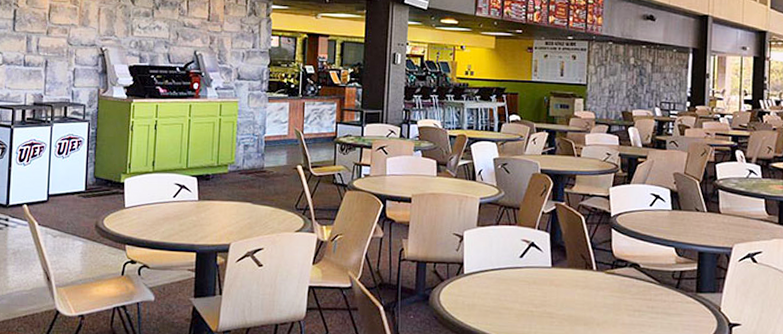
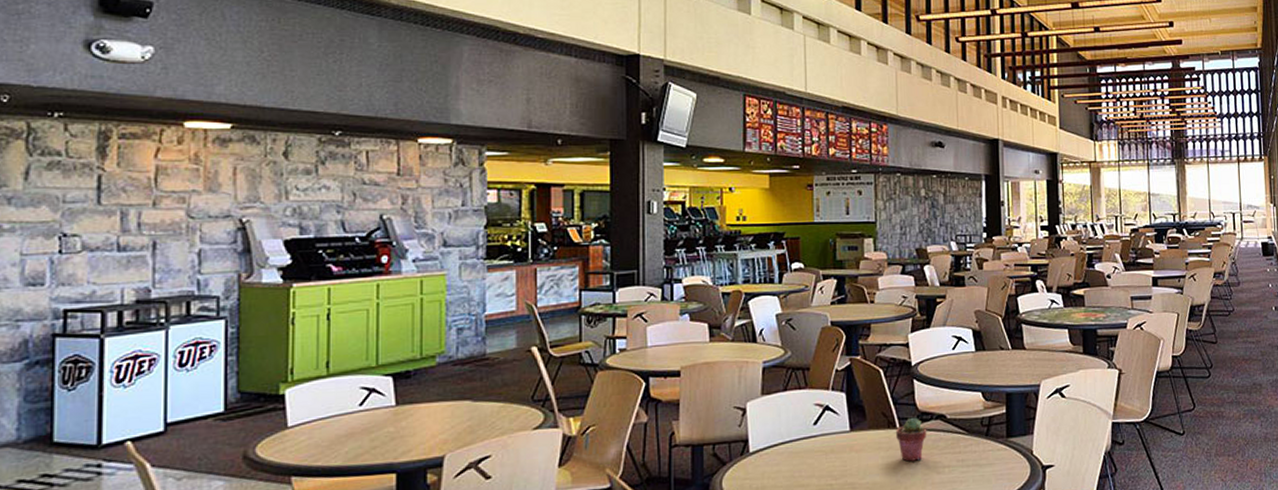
potted succulent: none [592,262,621,302] -> present [896,417,927,462]

